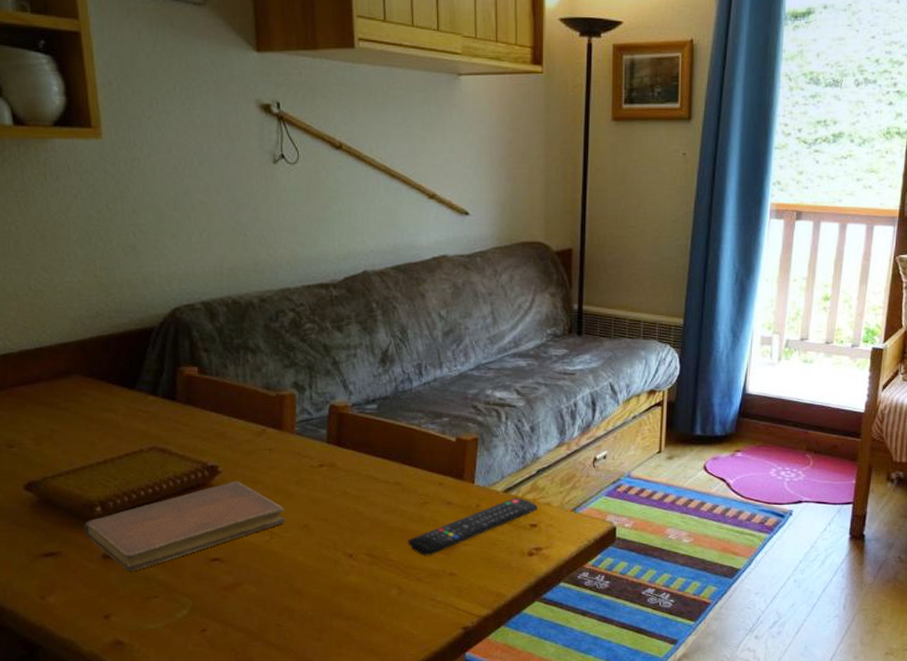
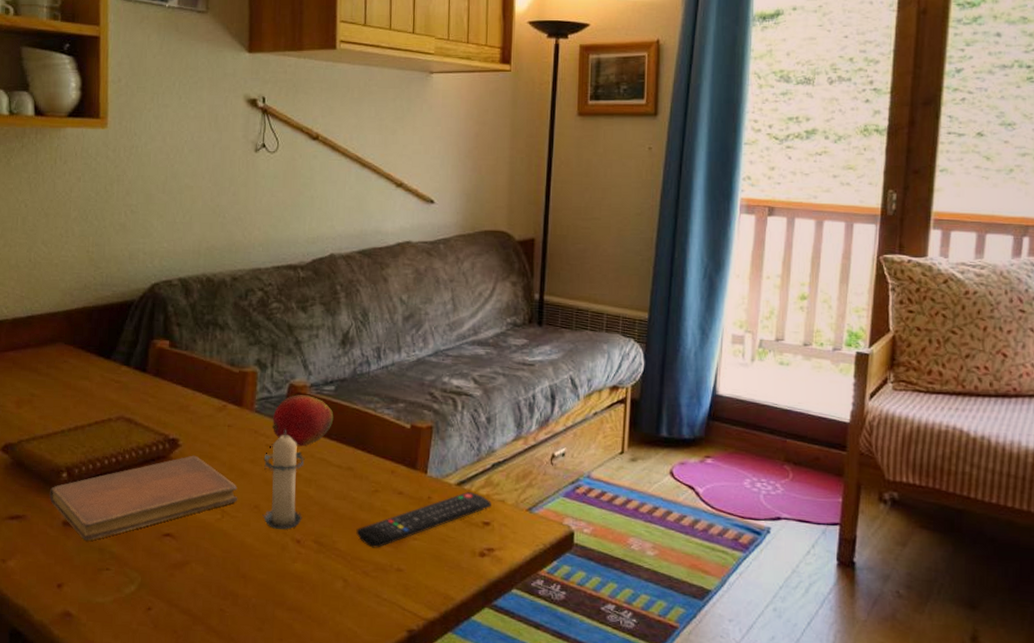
candle: none [309,450,354,546] -> present [262,429,305,530]
fruit: none [315,415,378,466] -> present [272,395,334,447]

